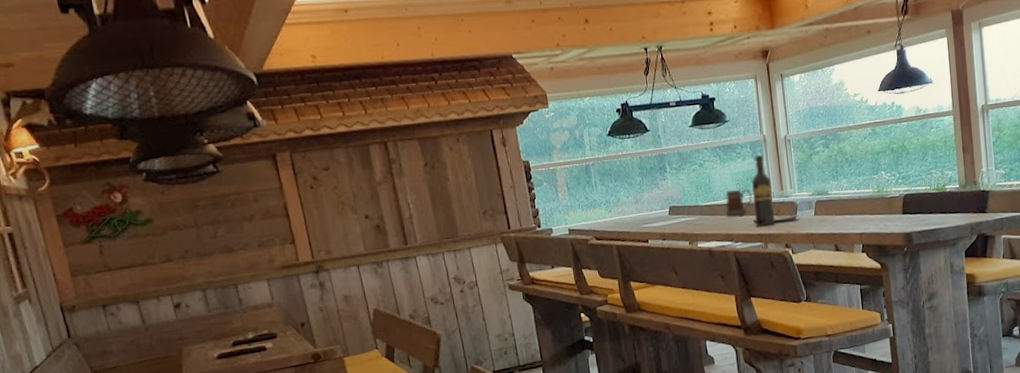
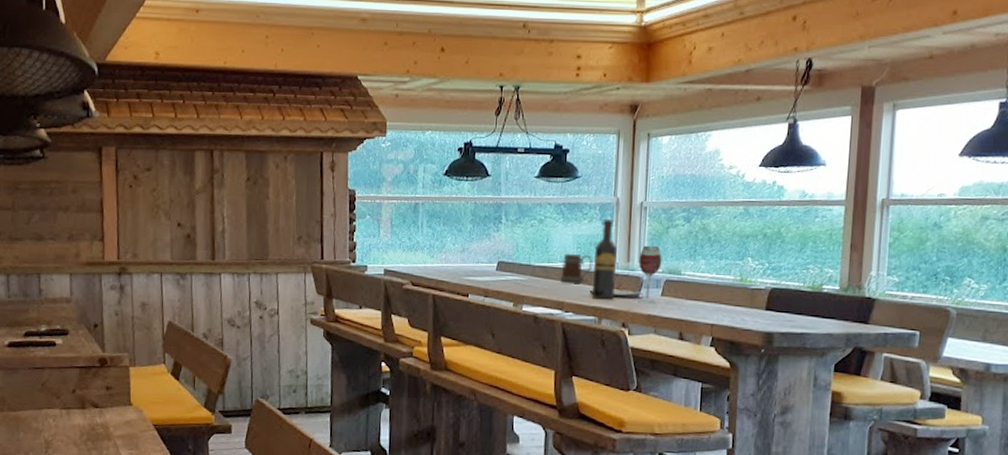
wineglass: none [790,172,812,225] -> present [638,245,662,305]

